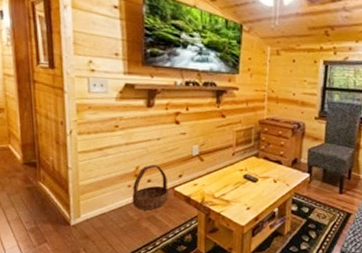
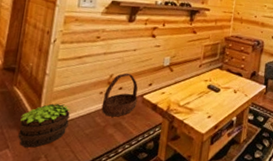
potted plant: none [52,198,102,242] -> present [18,103,72,148]

